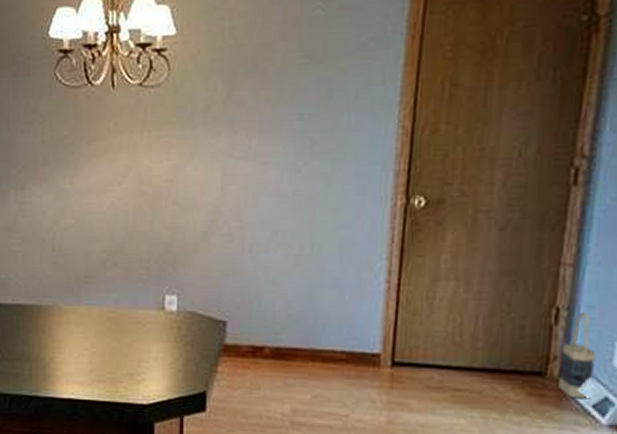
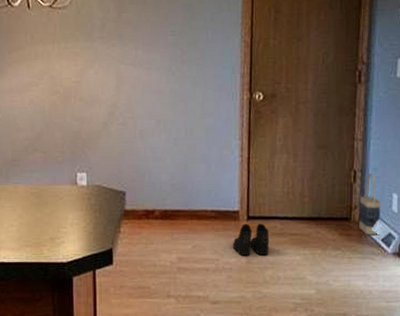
boots: none [369,371,422,415] -> present [233,223,270,256]

